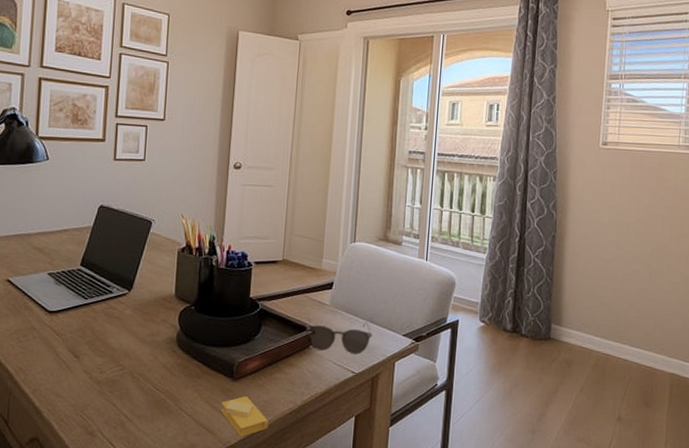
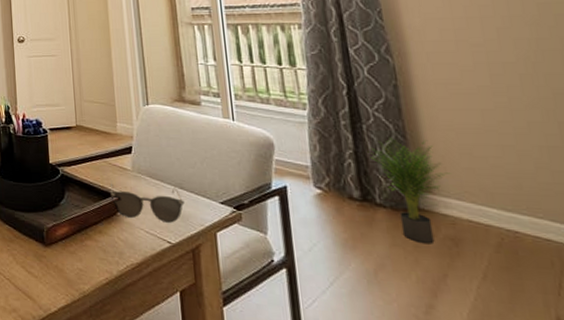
sticky notes: present [220,395,269,437] -> none [36,262,87,306]
potted plant: none [524,280,577,366] -> present [370,138,451,244]

